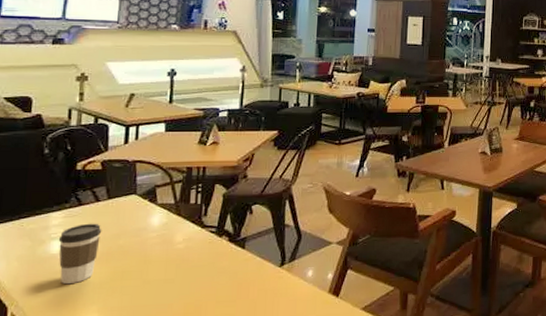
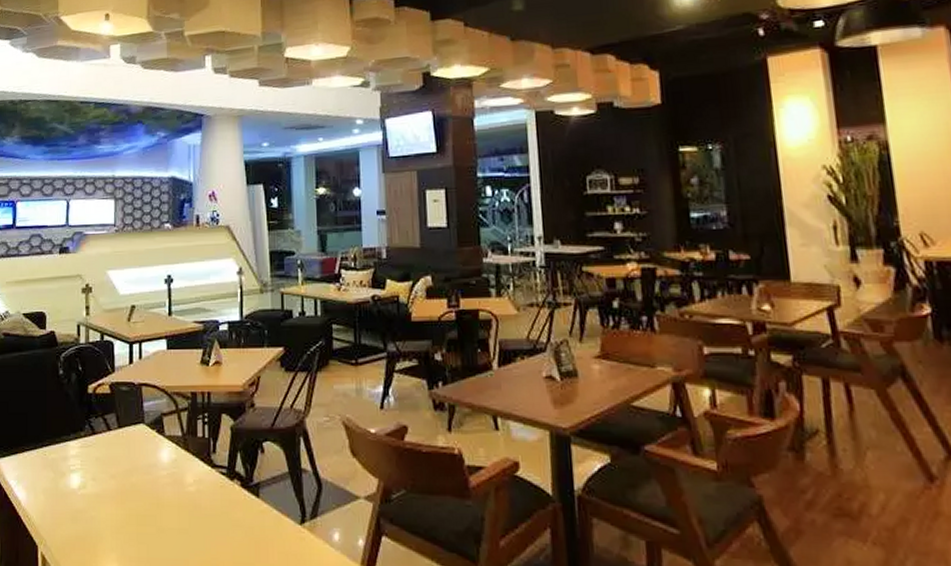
coffee cup: present [58,223,102,285] -> none [77,455,115,526]

